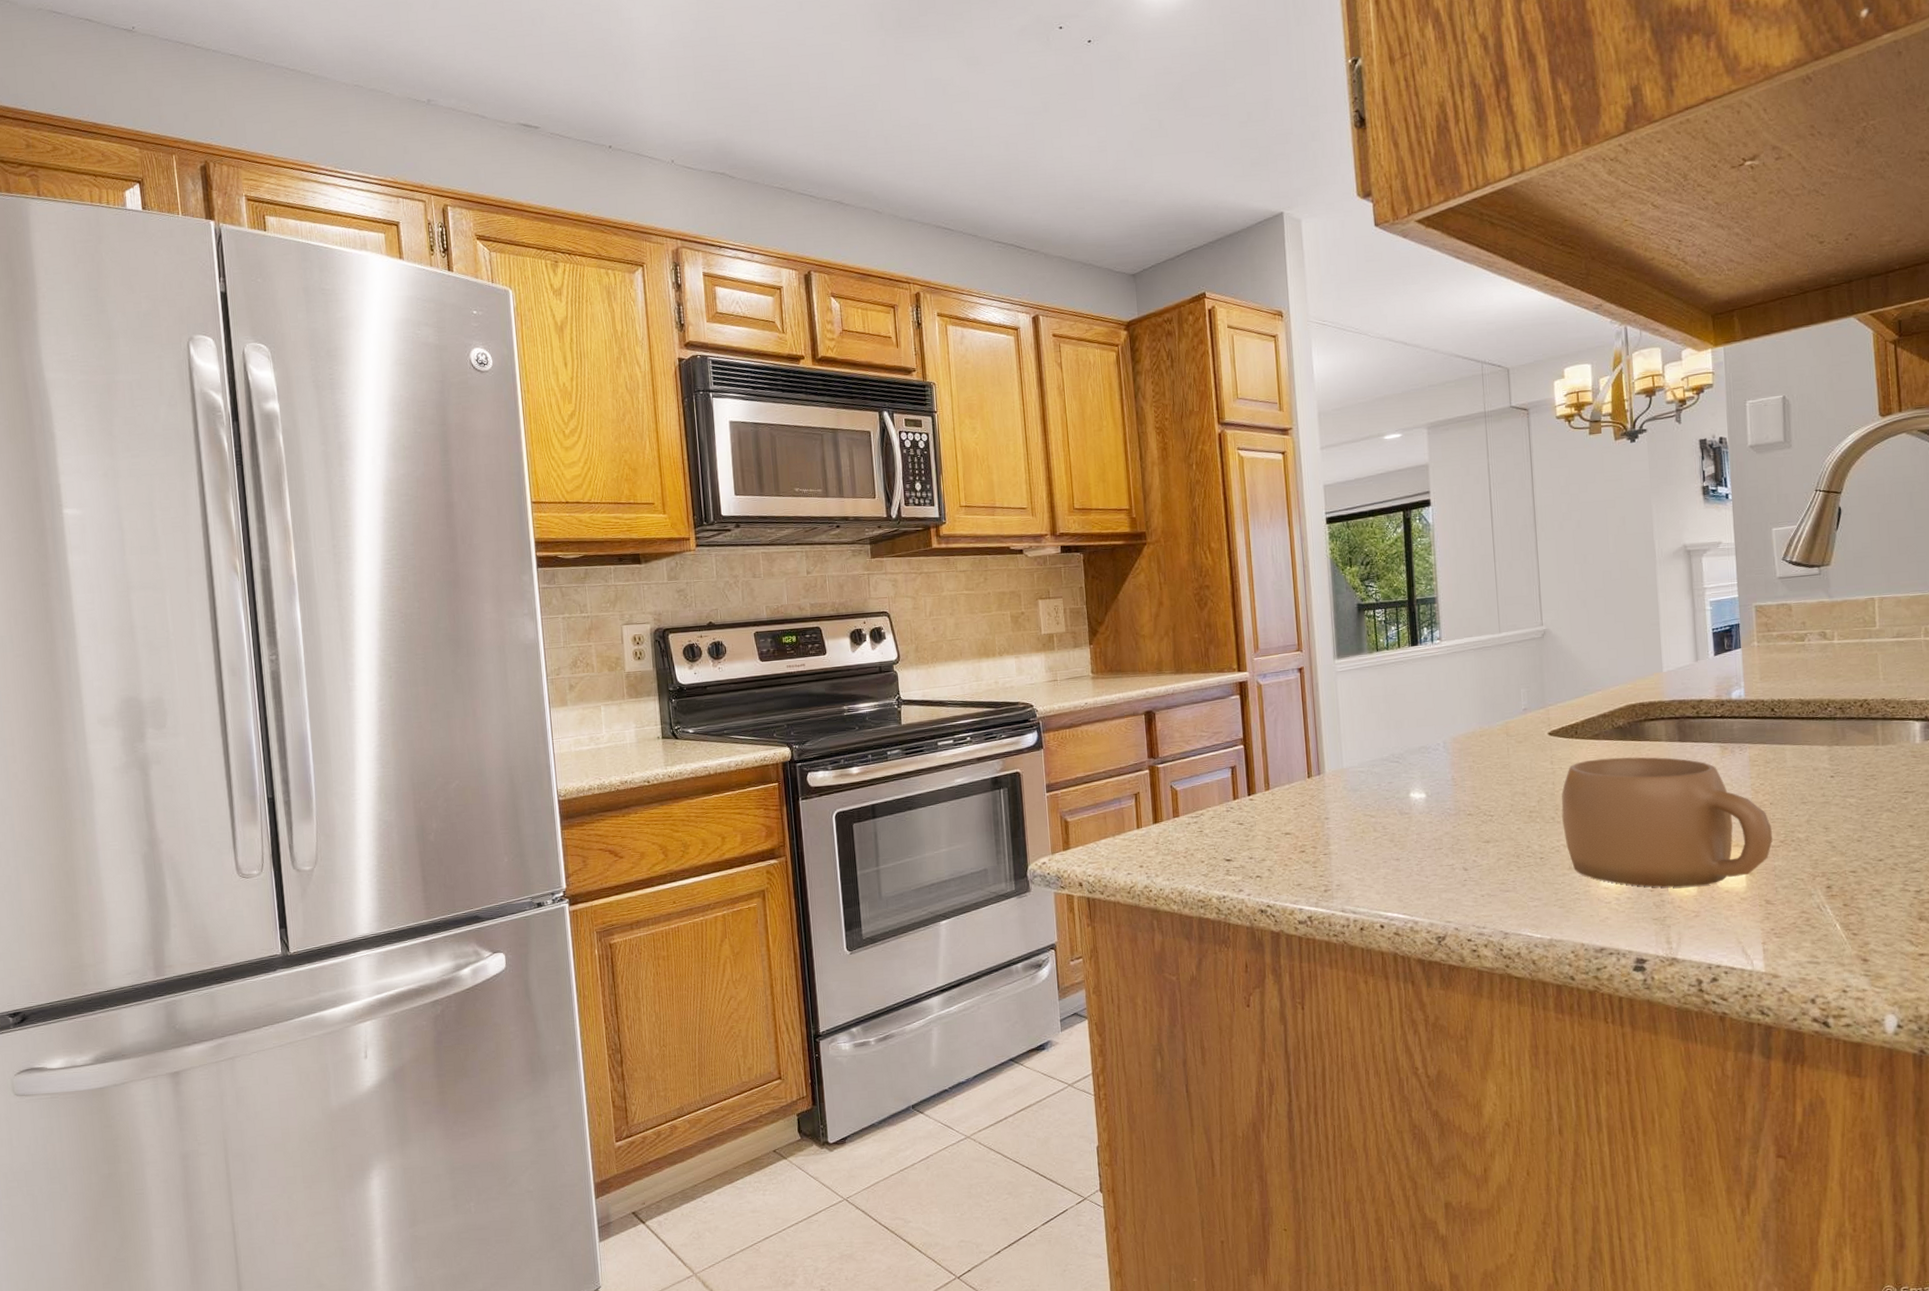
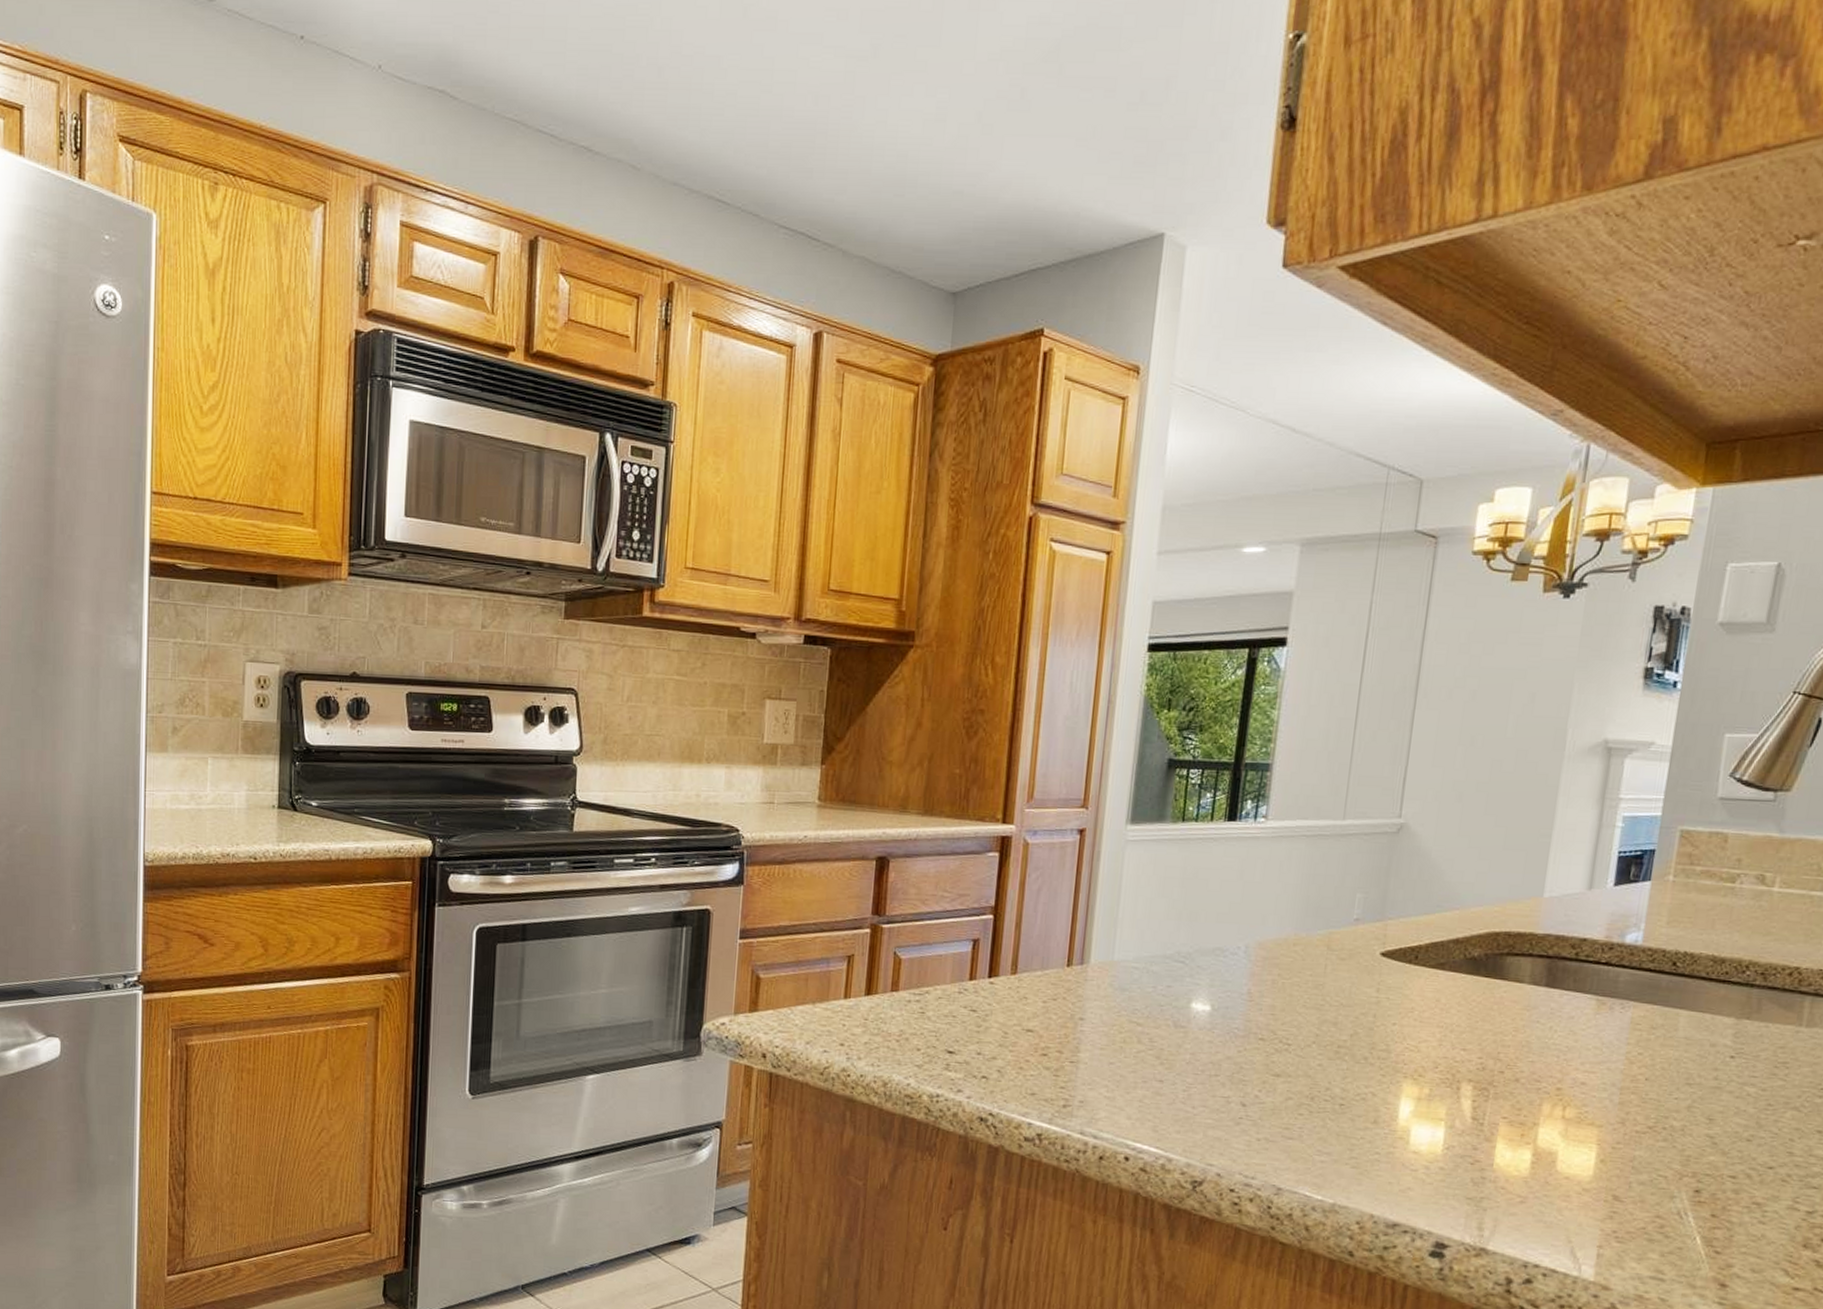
mug: present [1561,757,1773,887] -> none [1375,993,1641,1167]

